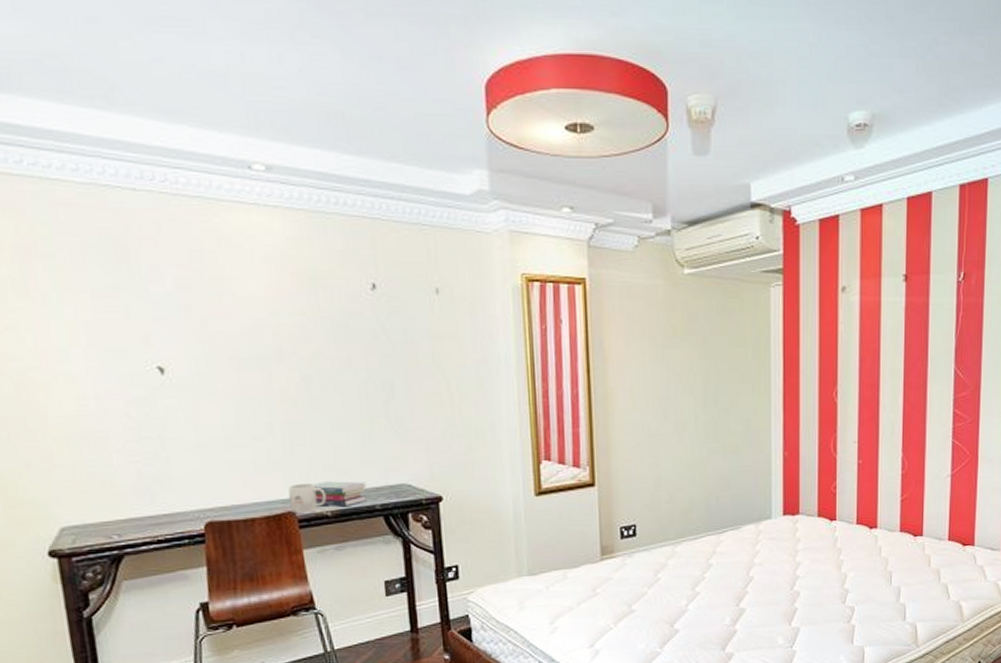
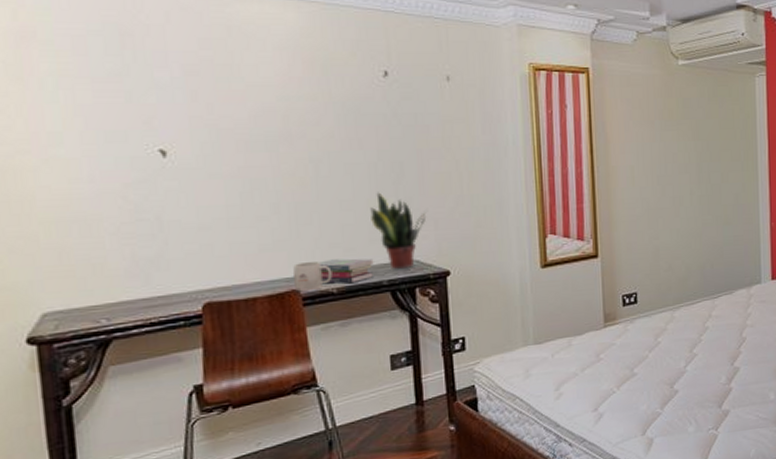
potted plant: none [362,412,418,493] -> present [370,192,427,269]

